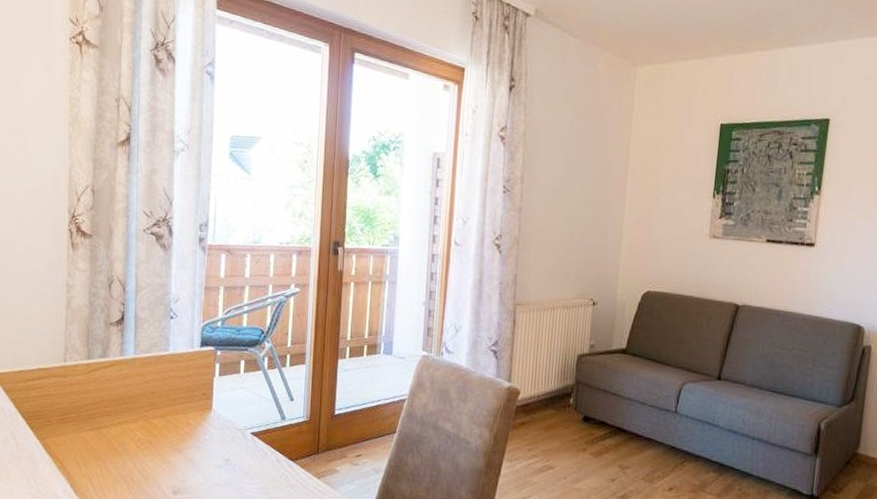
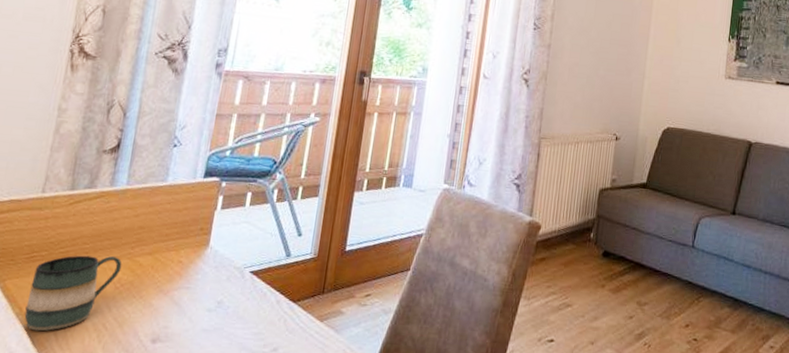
mug: none [65,417,140,483] -> present [24,255,122,331]

